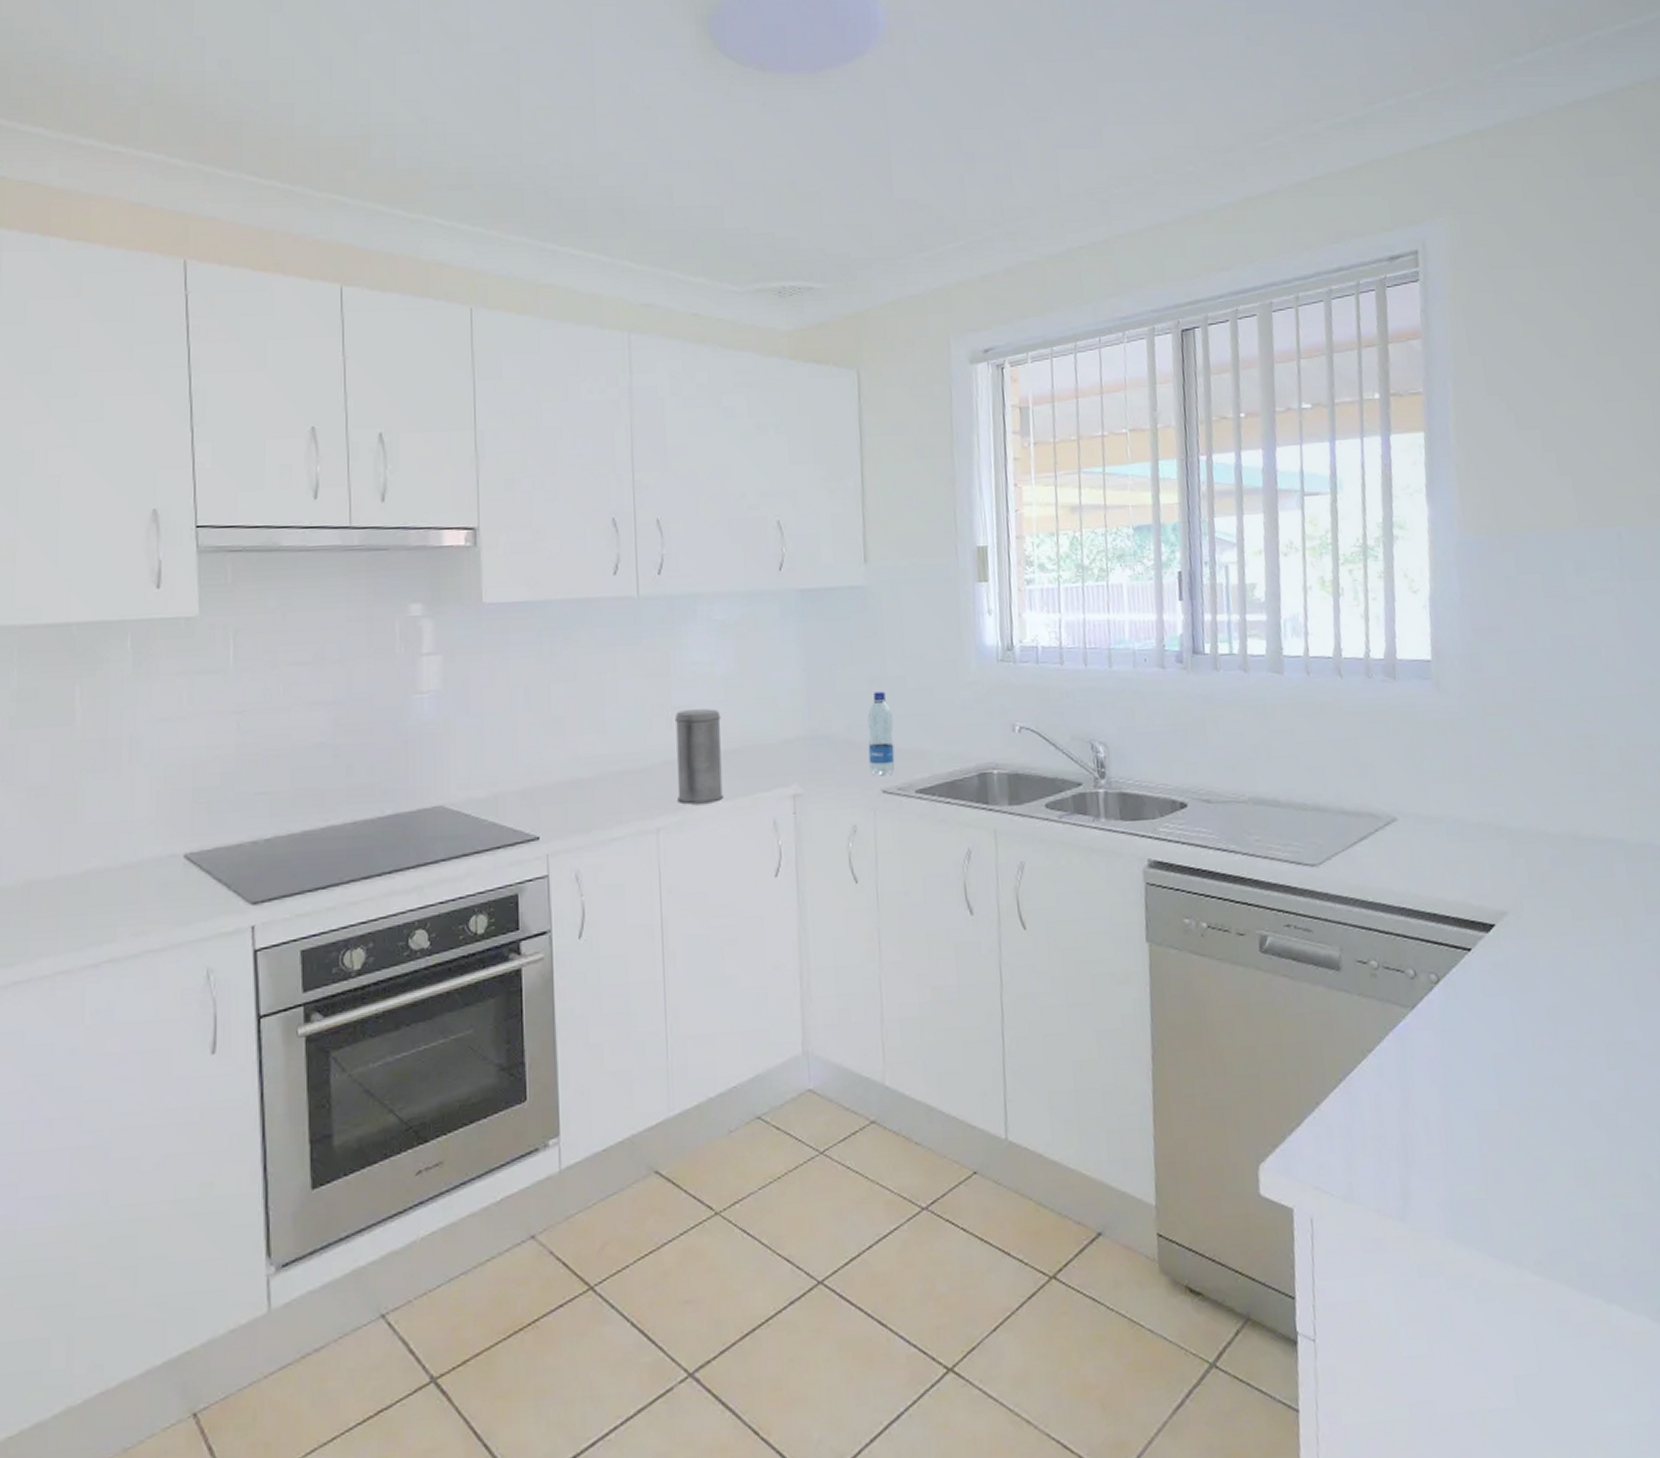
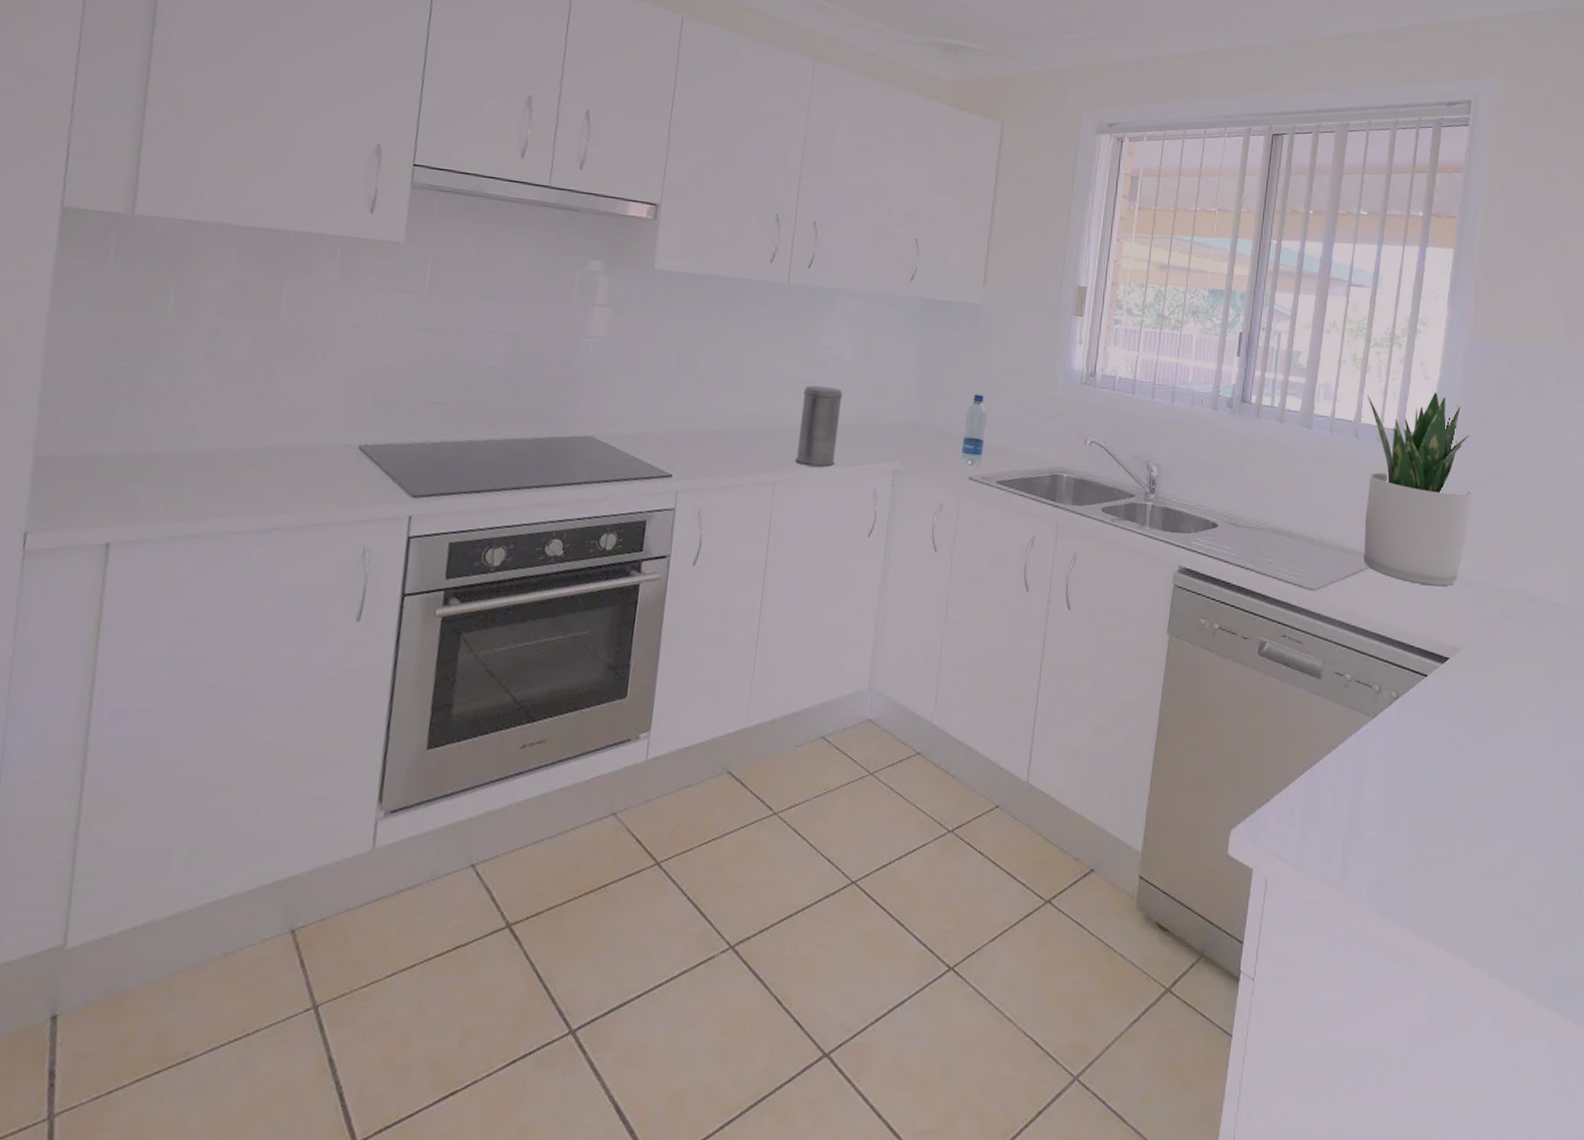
planter: none [1345,607,1494,841] -> present [1363,392,1471,587]

